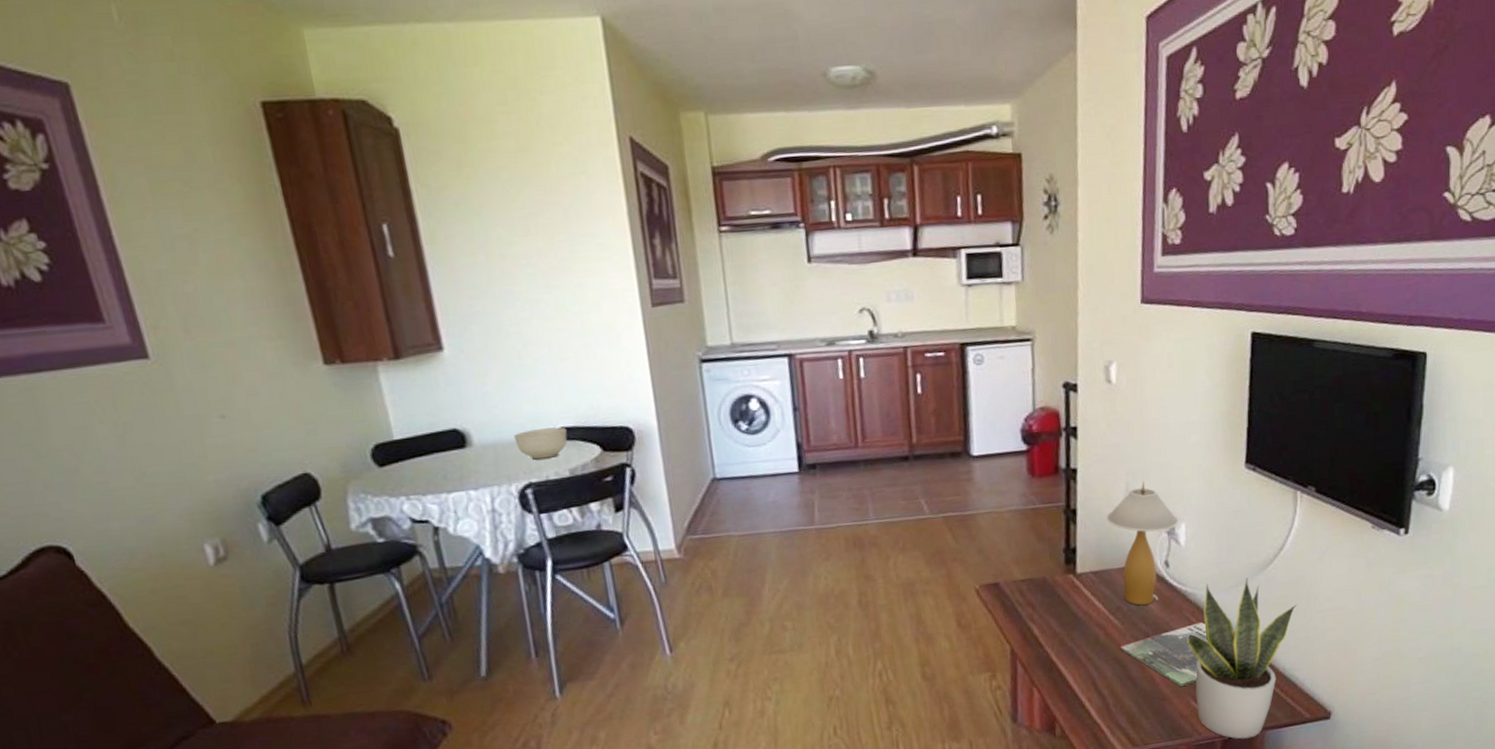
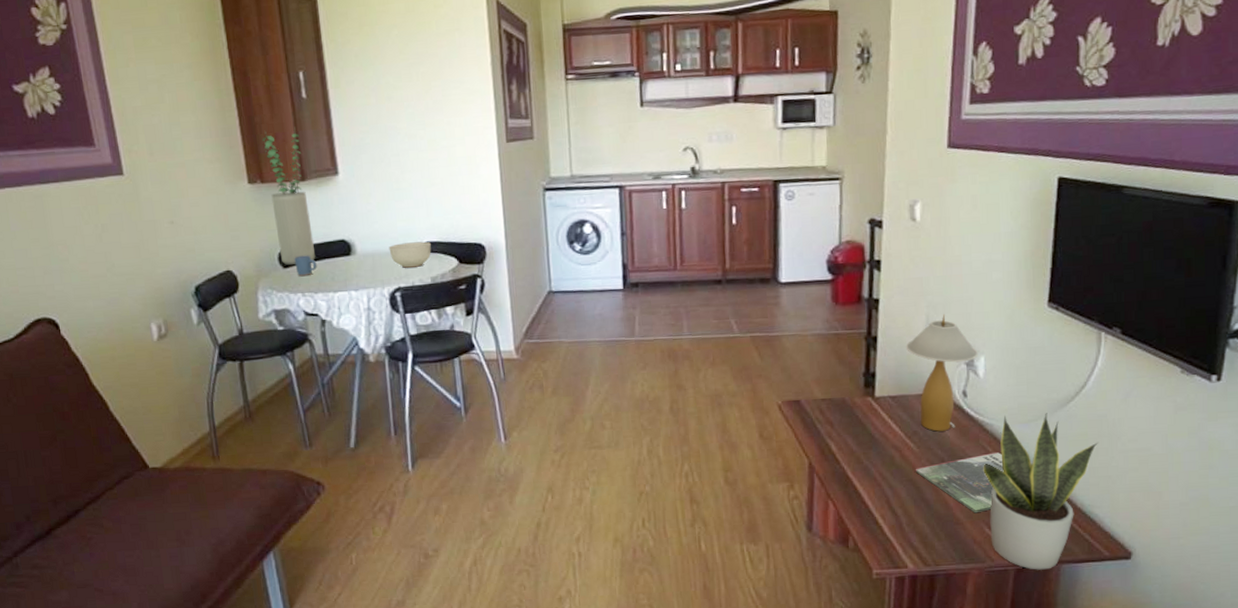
vase: none [339,292,421,464] -> present [263,126,316,266]
mug: none [392,449,423,476] -> present [294,255,317,276]

